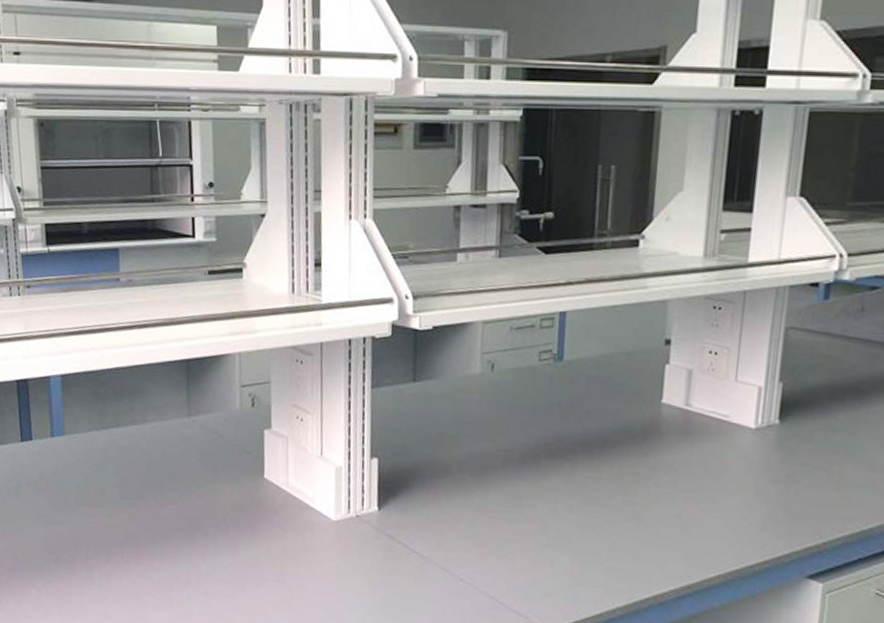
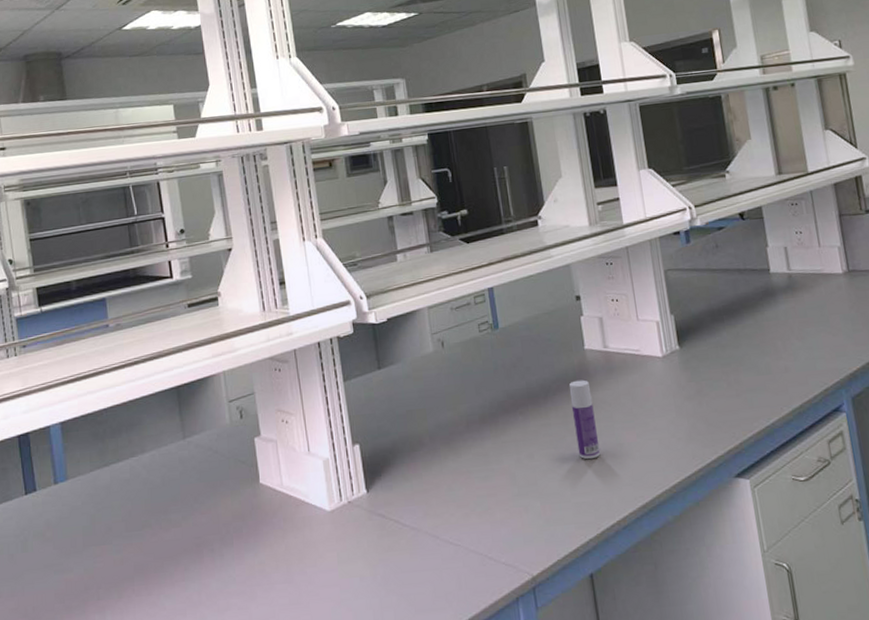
bottle: none [626,436,658,526] -> present [568,379,601,460]

